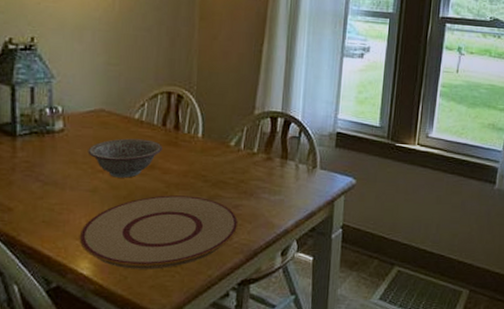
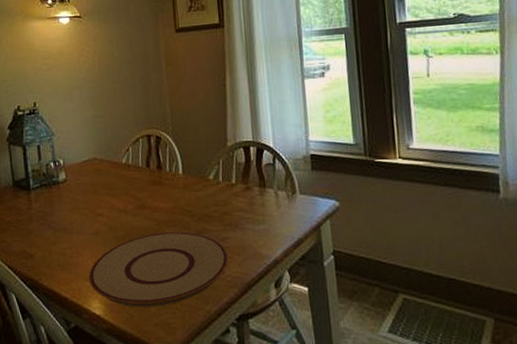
decorative bowl: present [87,138,163,178] -> none [87,181,149,220]

